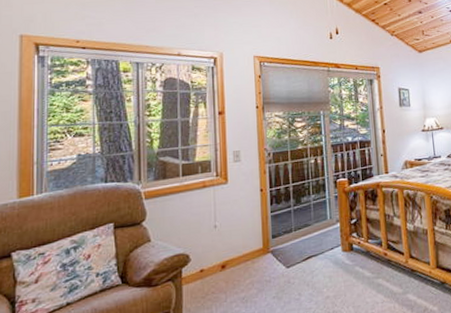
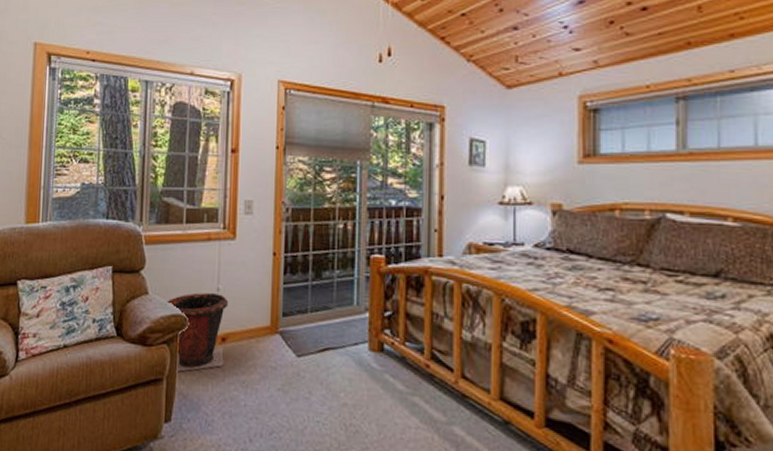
waste bin: none [168,229,226,303] -> present [165,292,229,372]

